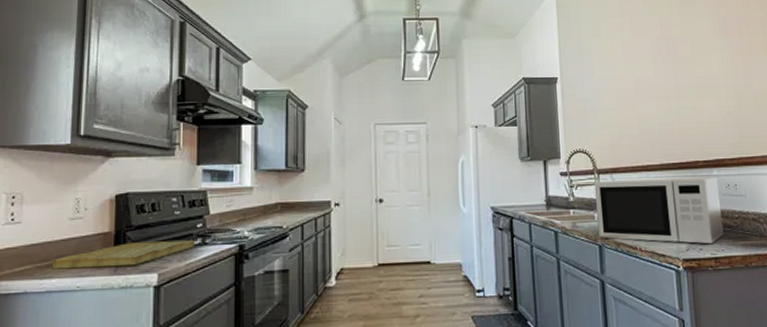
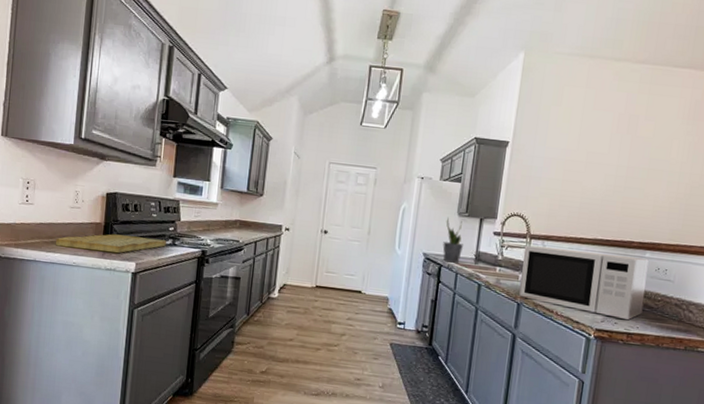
potted plant: none [509,164,532,213] -> present [442,217,463,263]

